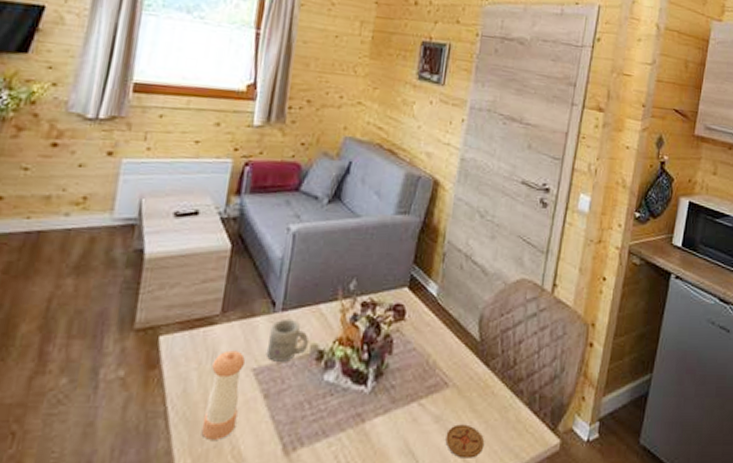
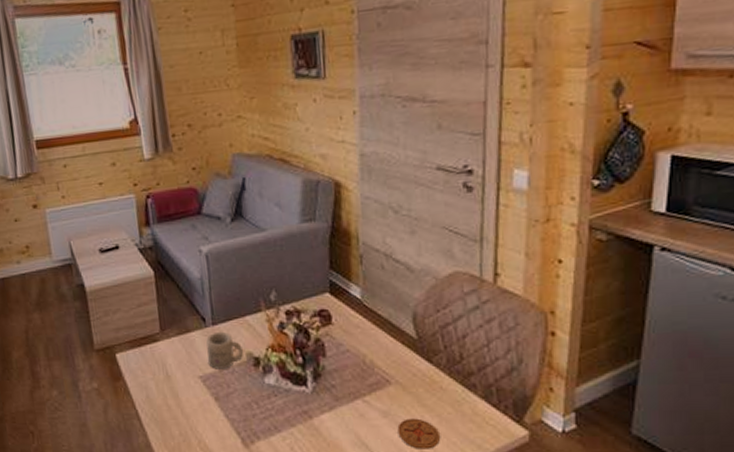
pepper shaker: present [201,350,246,440] -> none [164,362,197,435]

